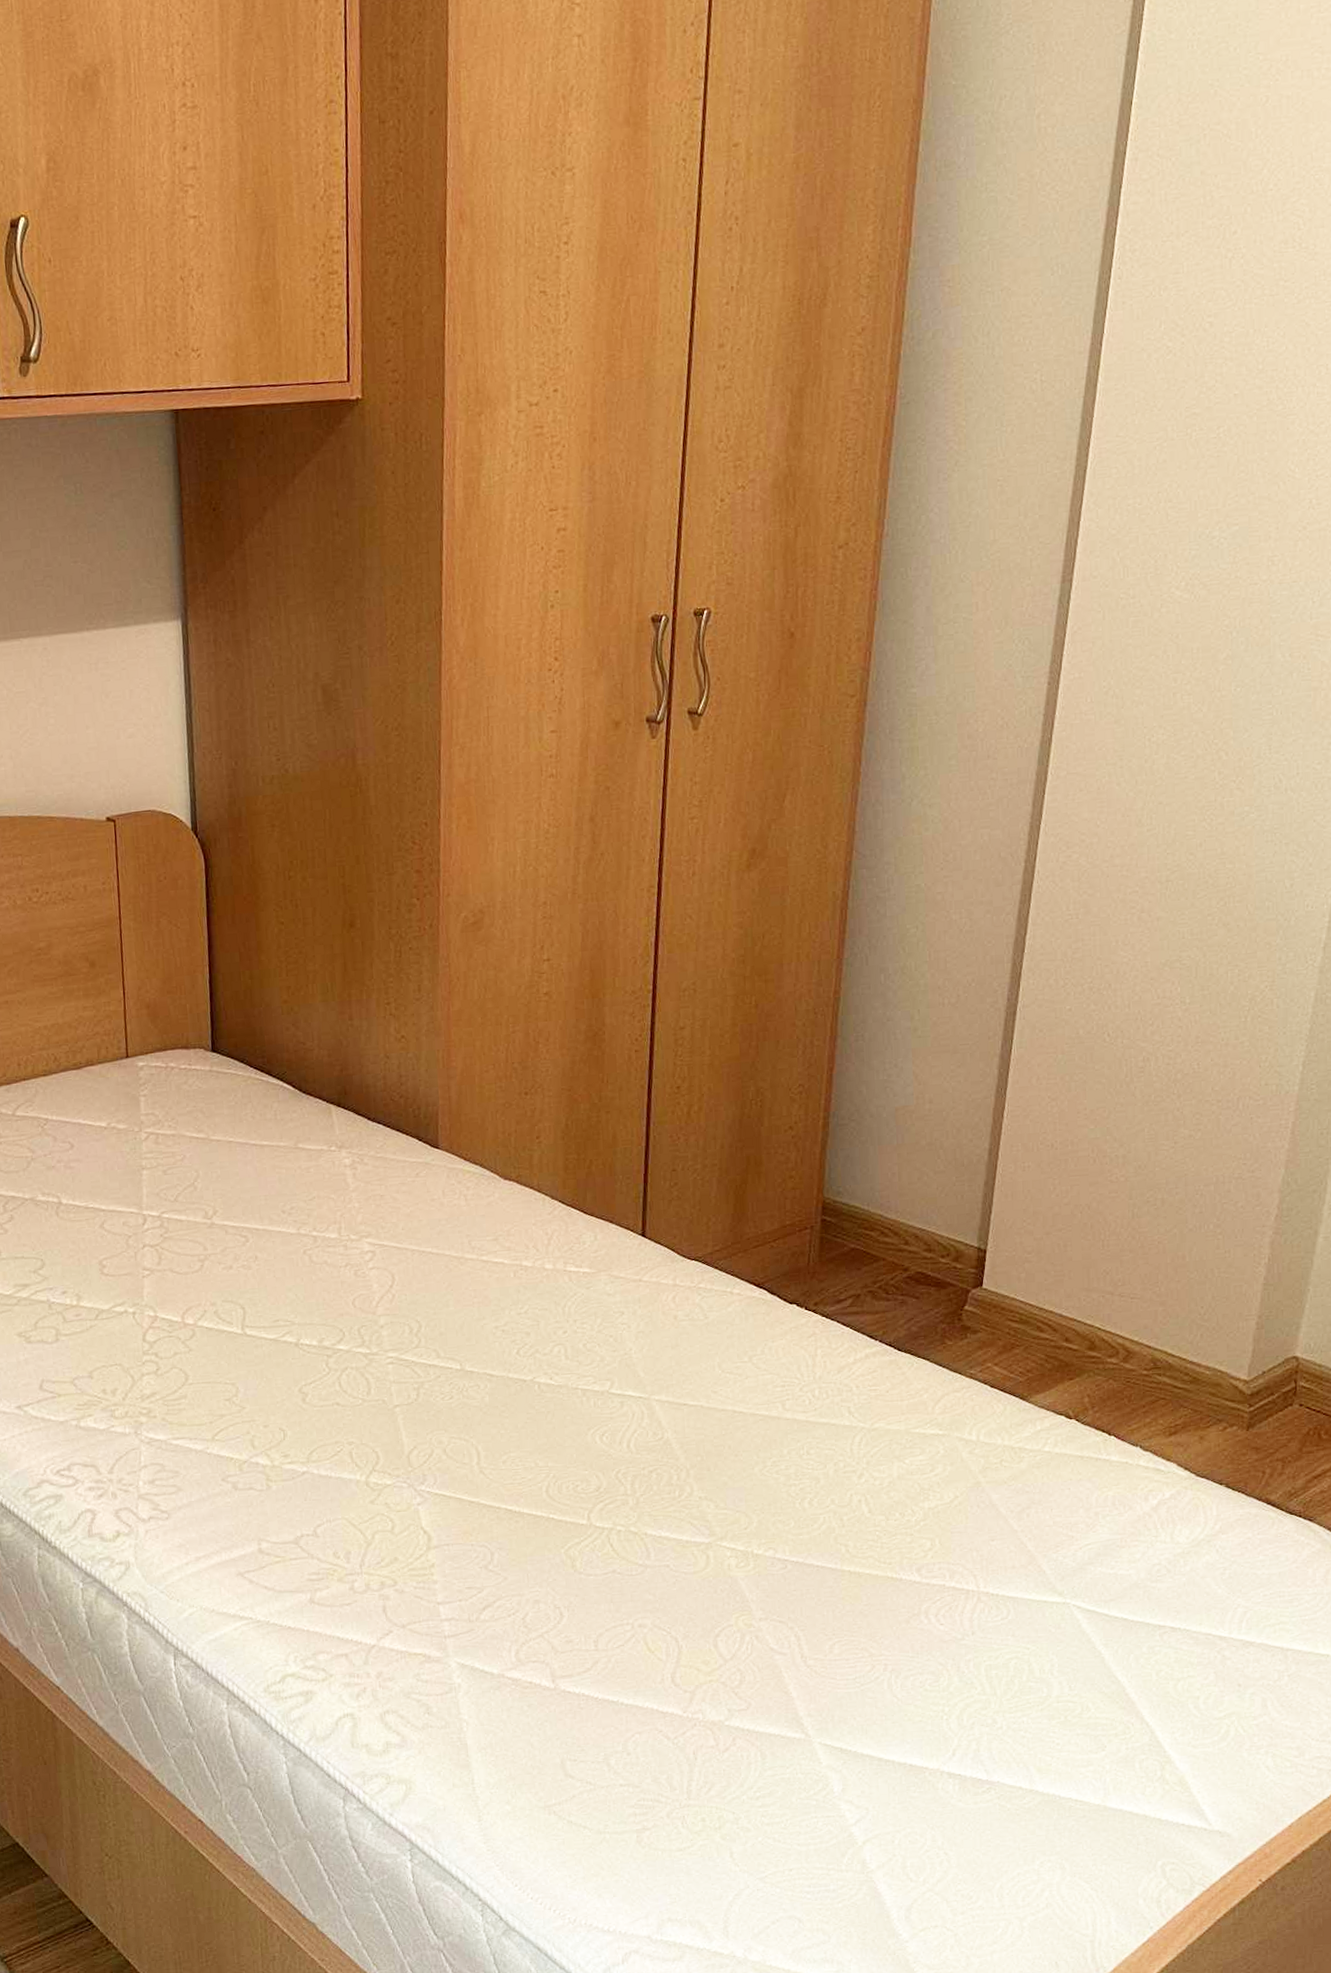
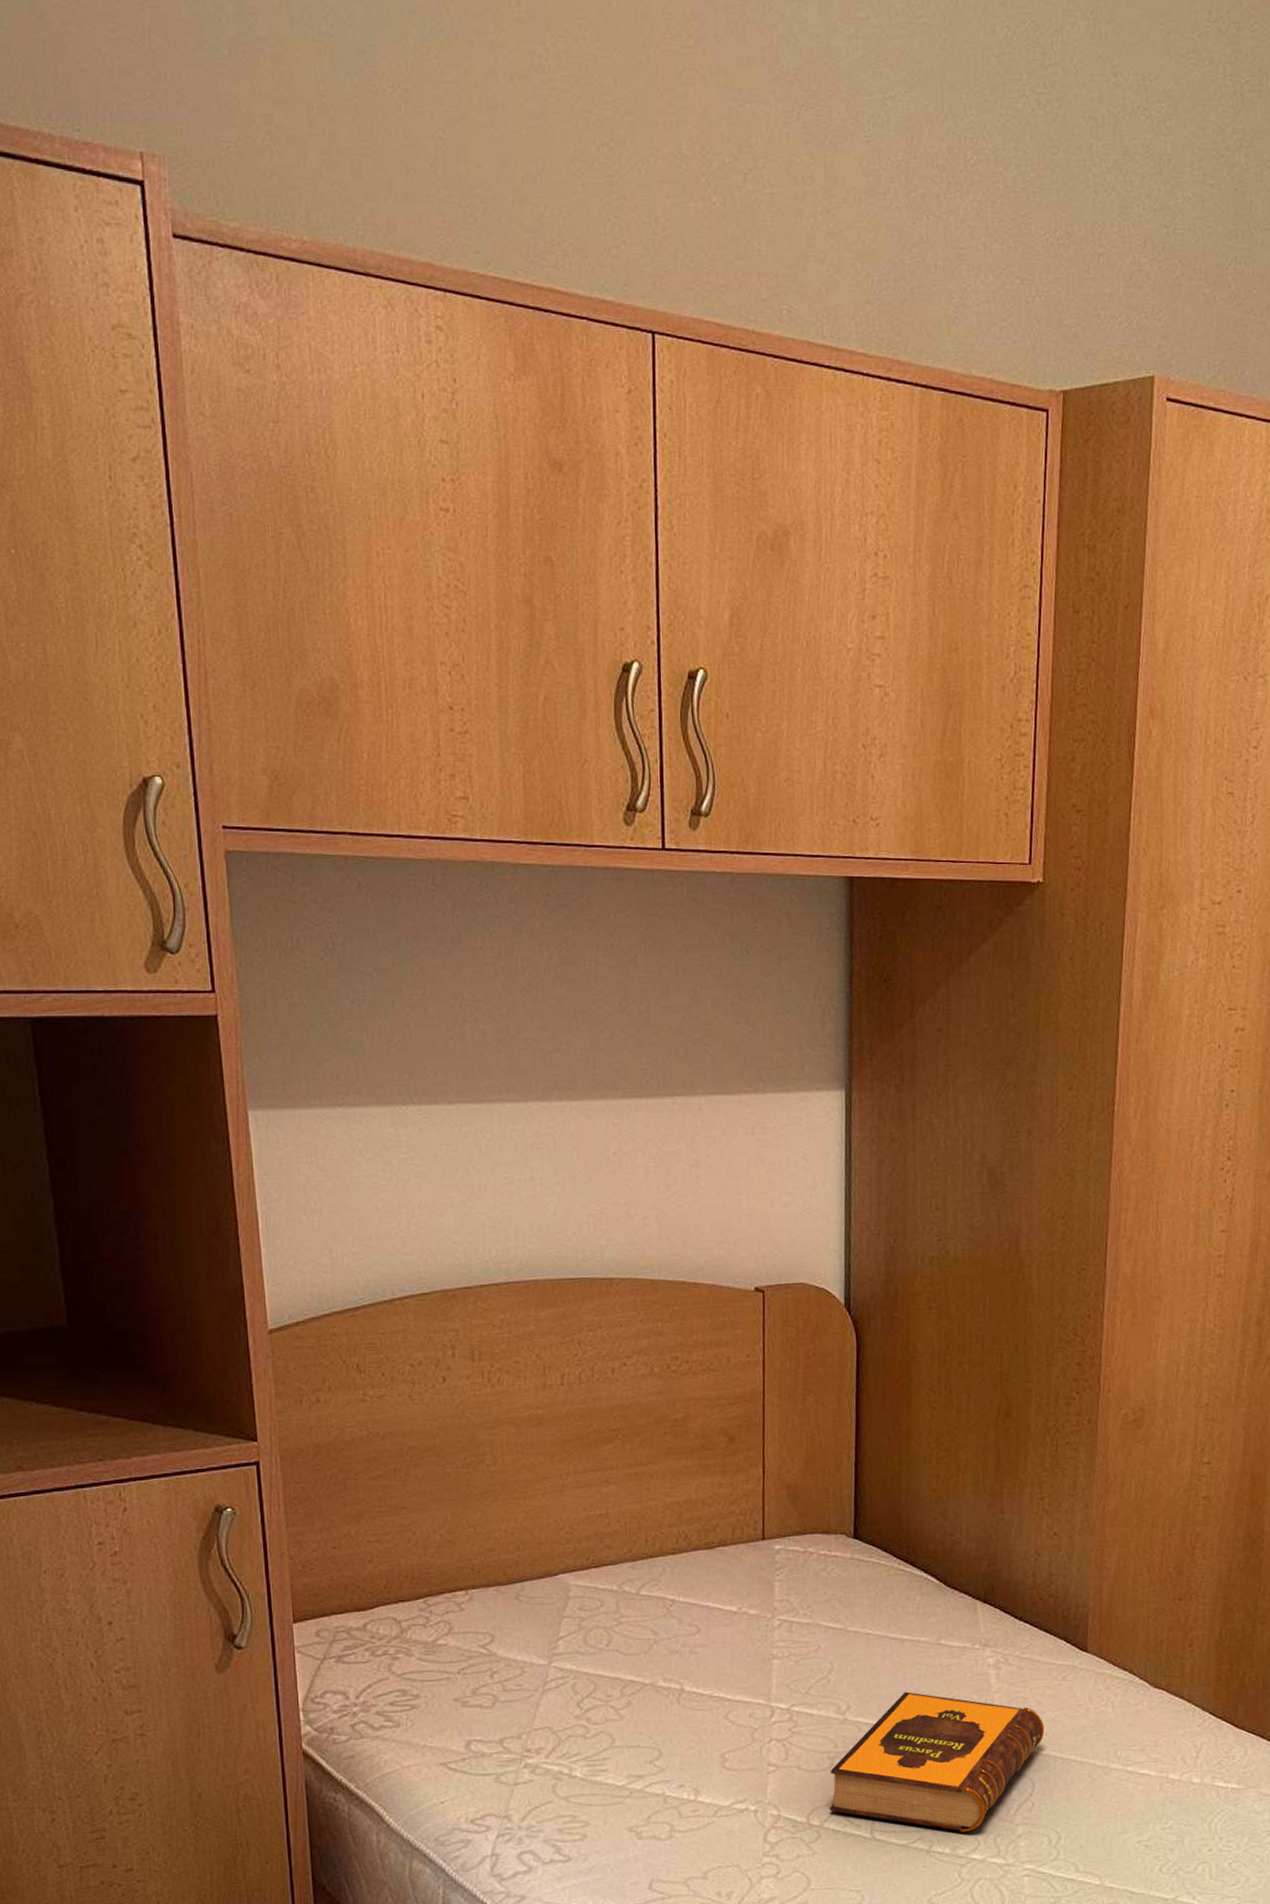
hardback book: none [201,1194,402,1325] -> present [829,1692,1045,1832]

